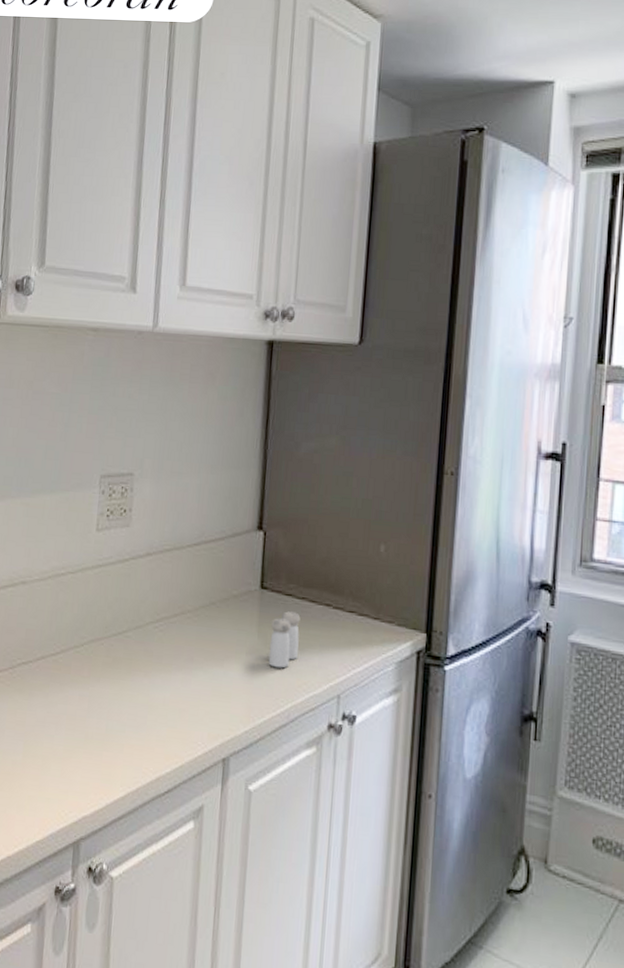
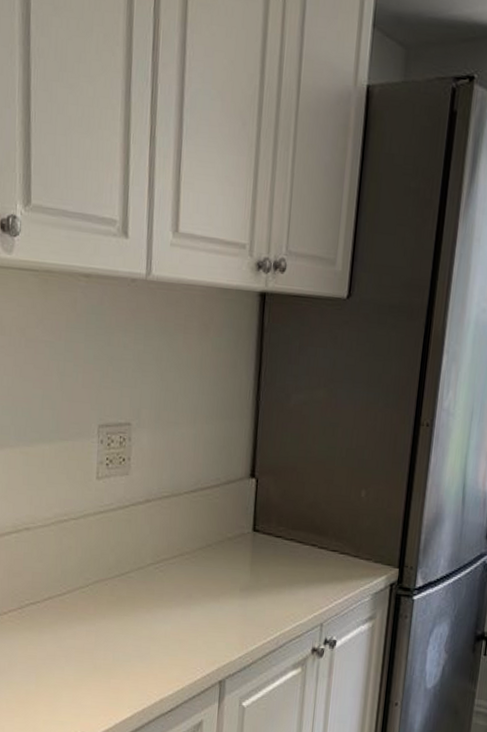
salt and pepper shaker: present [268,611,301,669] -> none [260,551,289,602]

